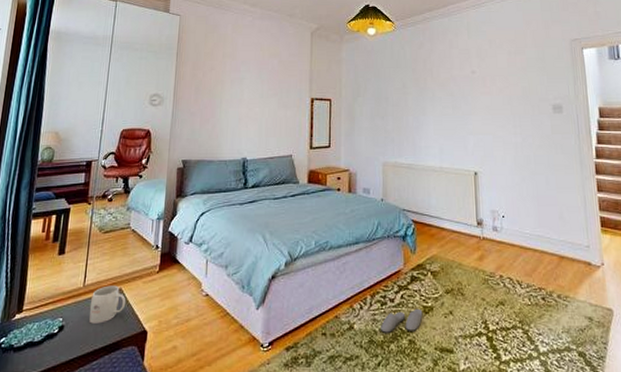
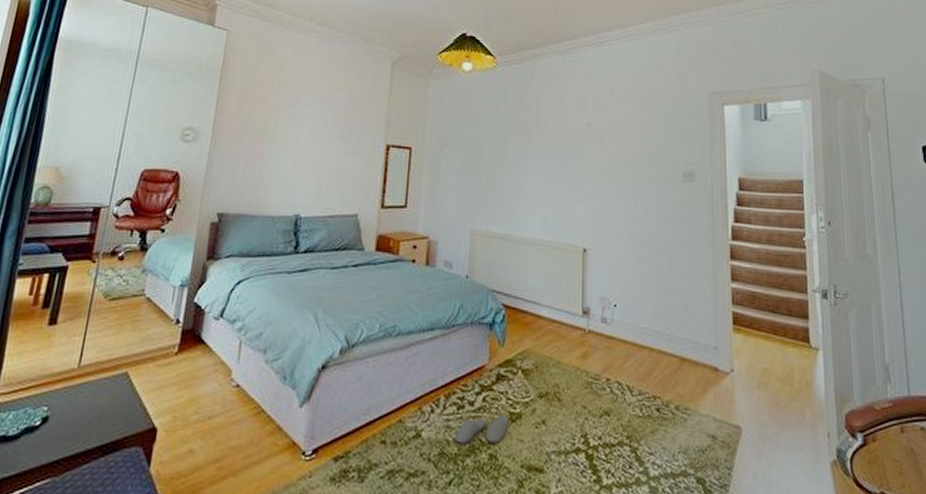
mug: present [88,285,126,324] -> none [82,367,133,416]

